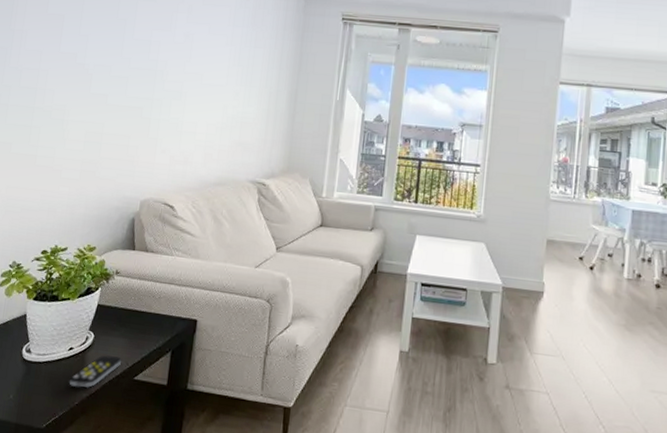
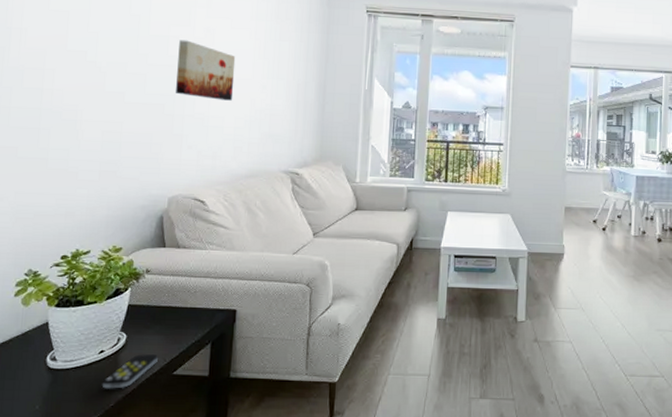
wall art: none [154,44,212,107] -> present [176,40,236,101]

